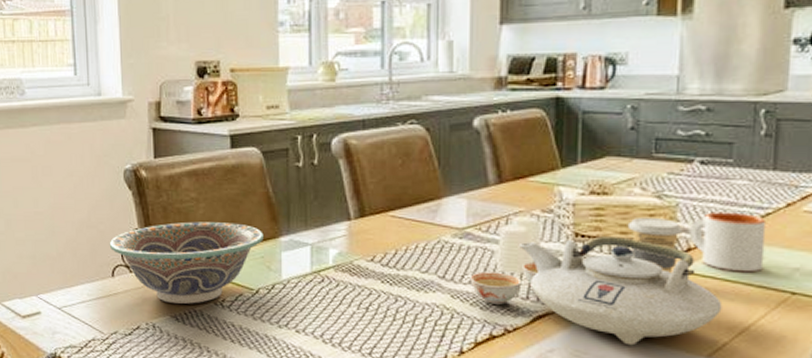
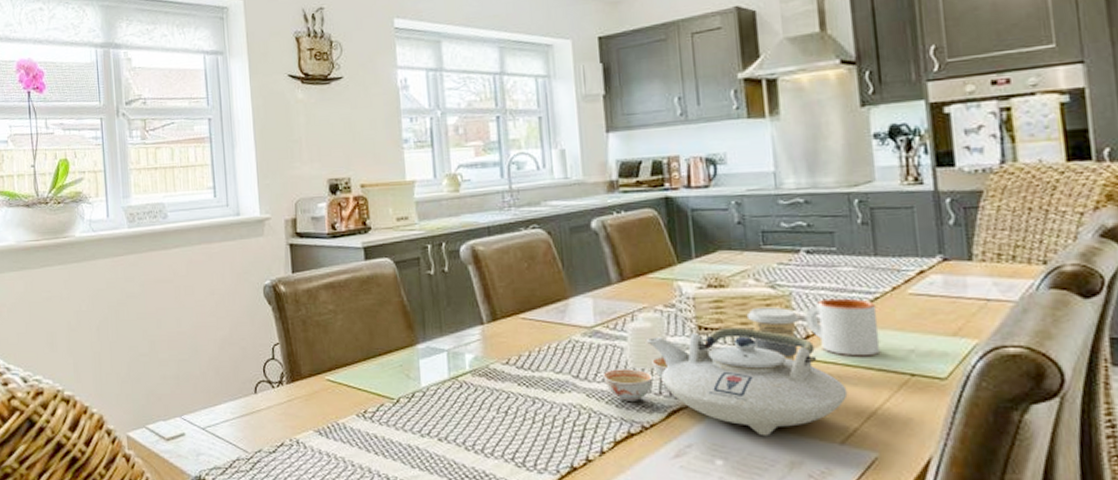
decorative bowl: present [109,222,264,304] -> none [251,333,401,417]

